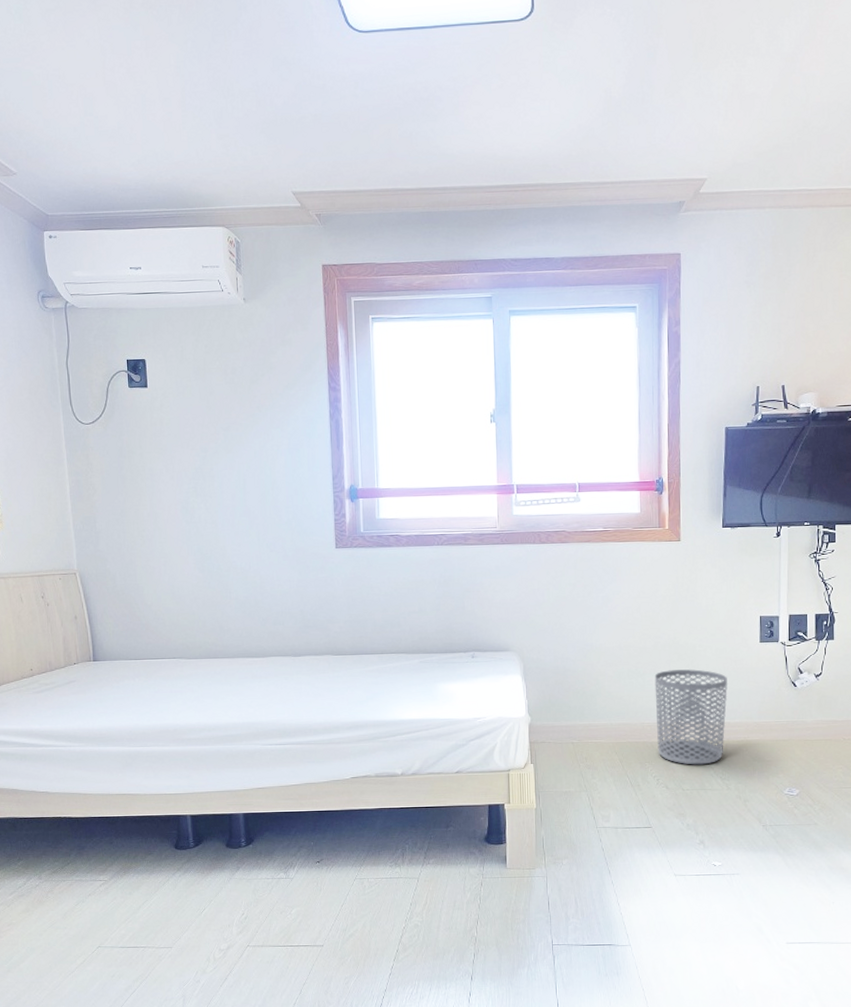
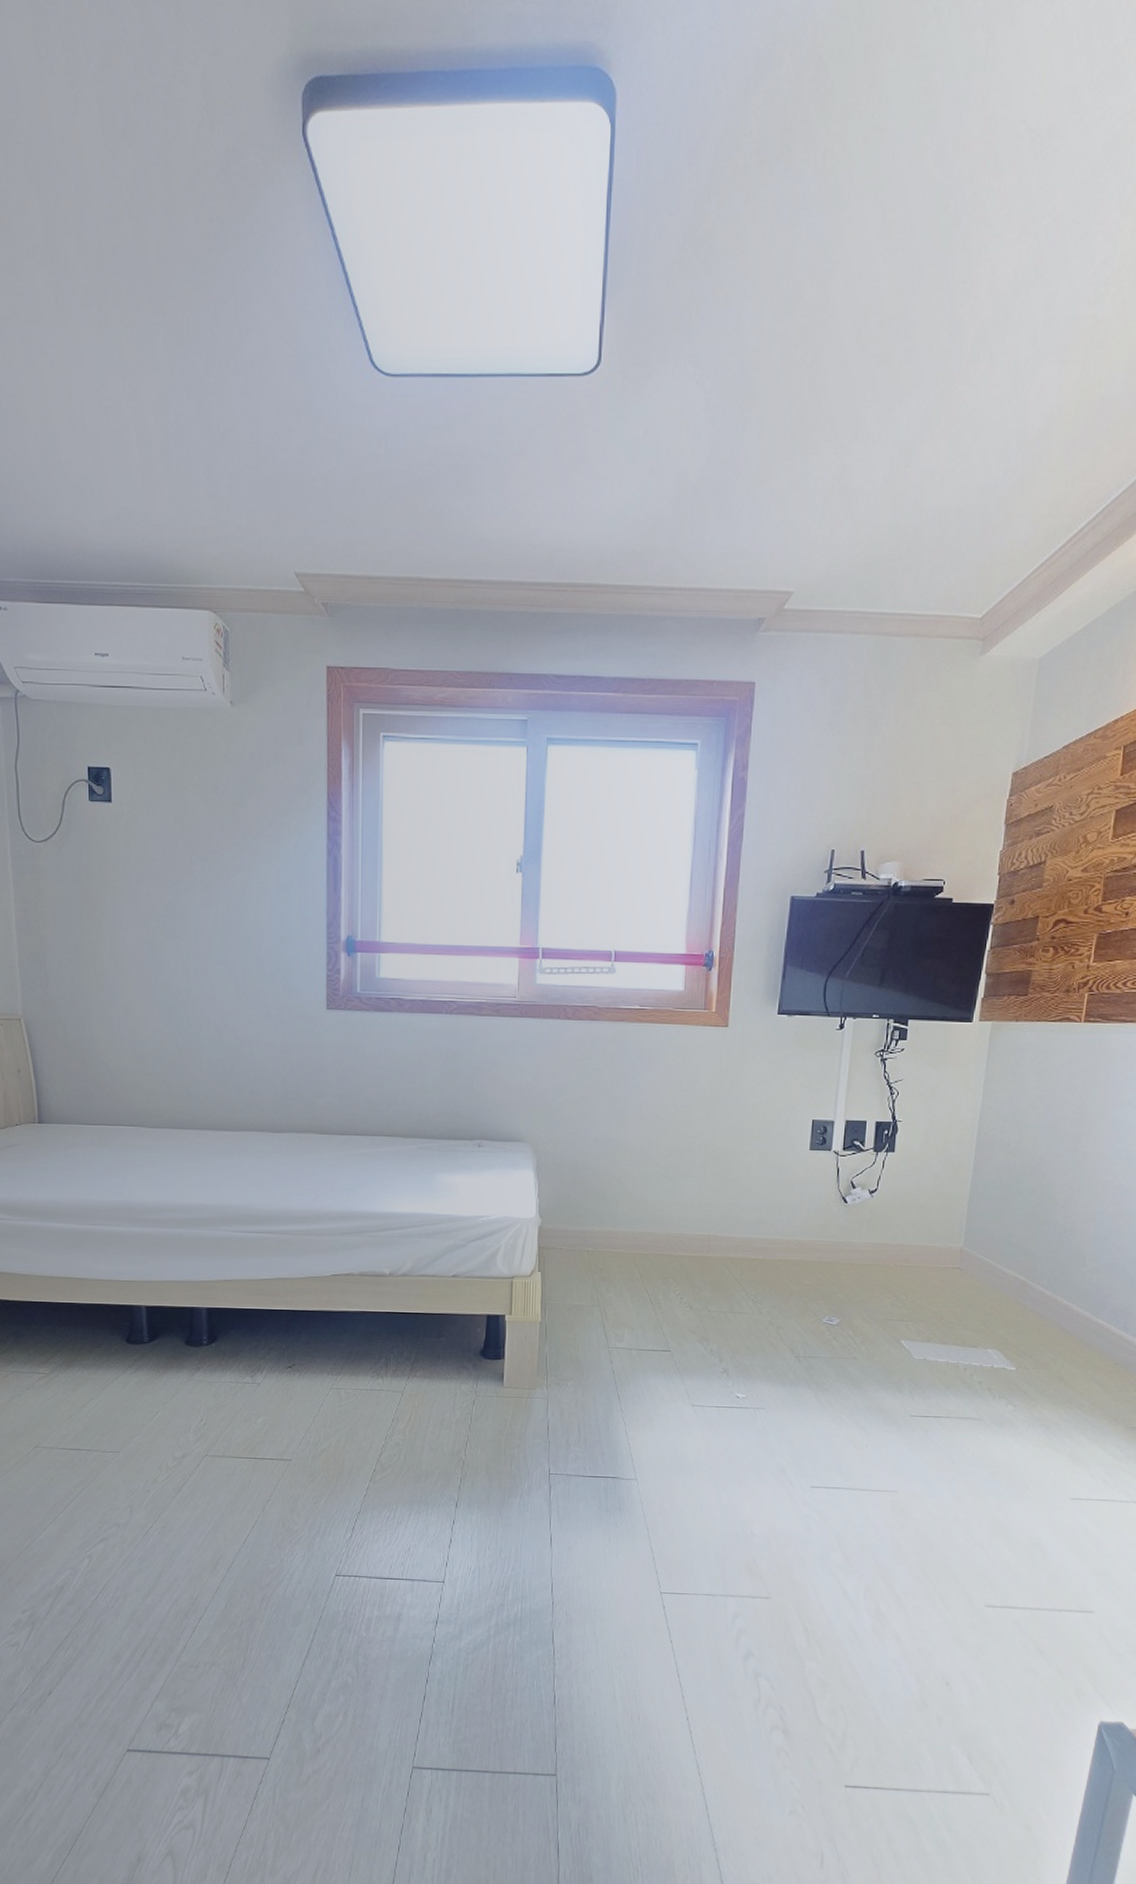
waste bin: present [654,669,728,765] -> none [683,1175,769,1285]

